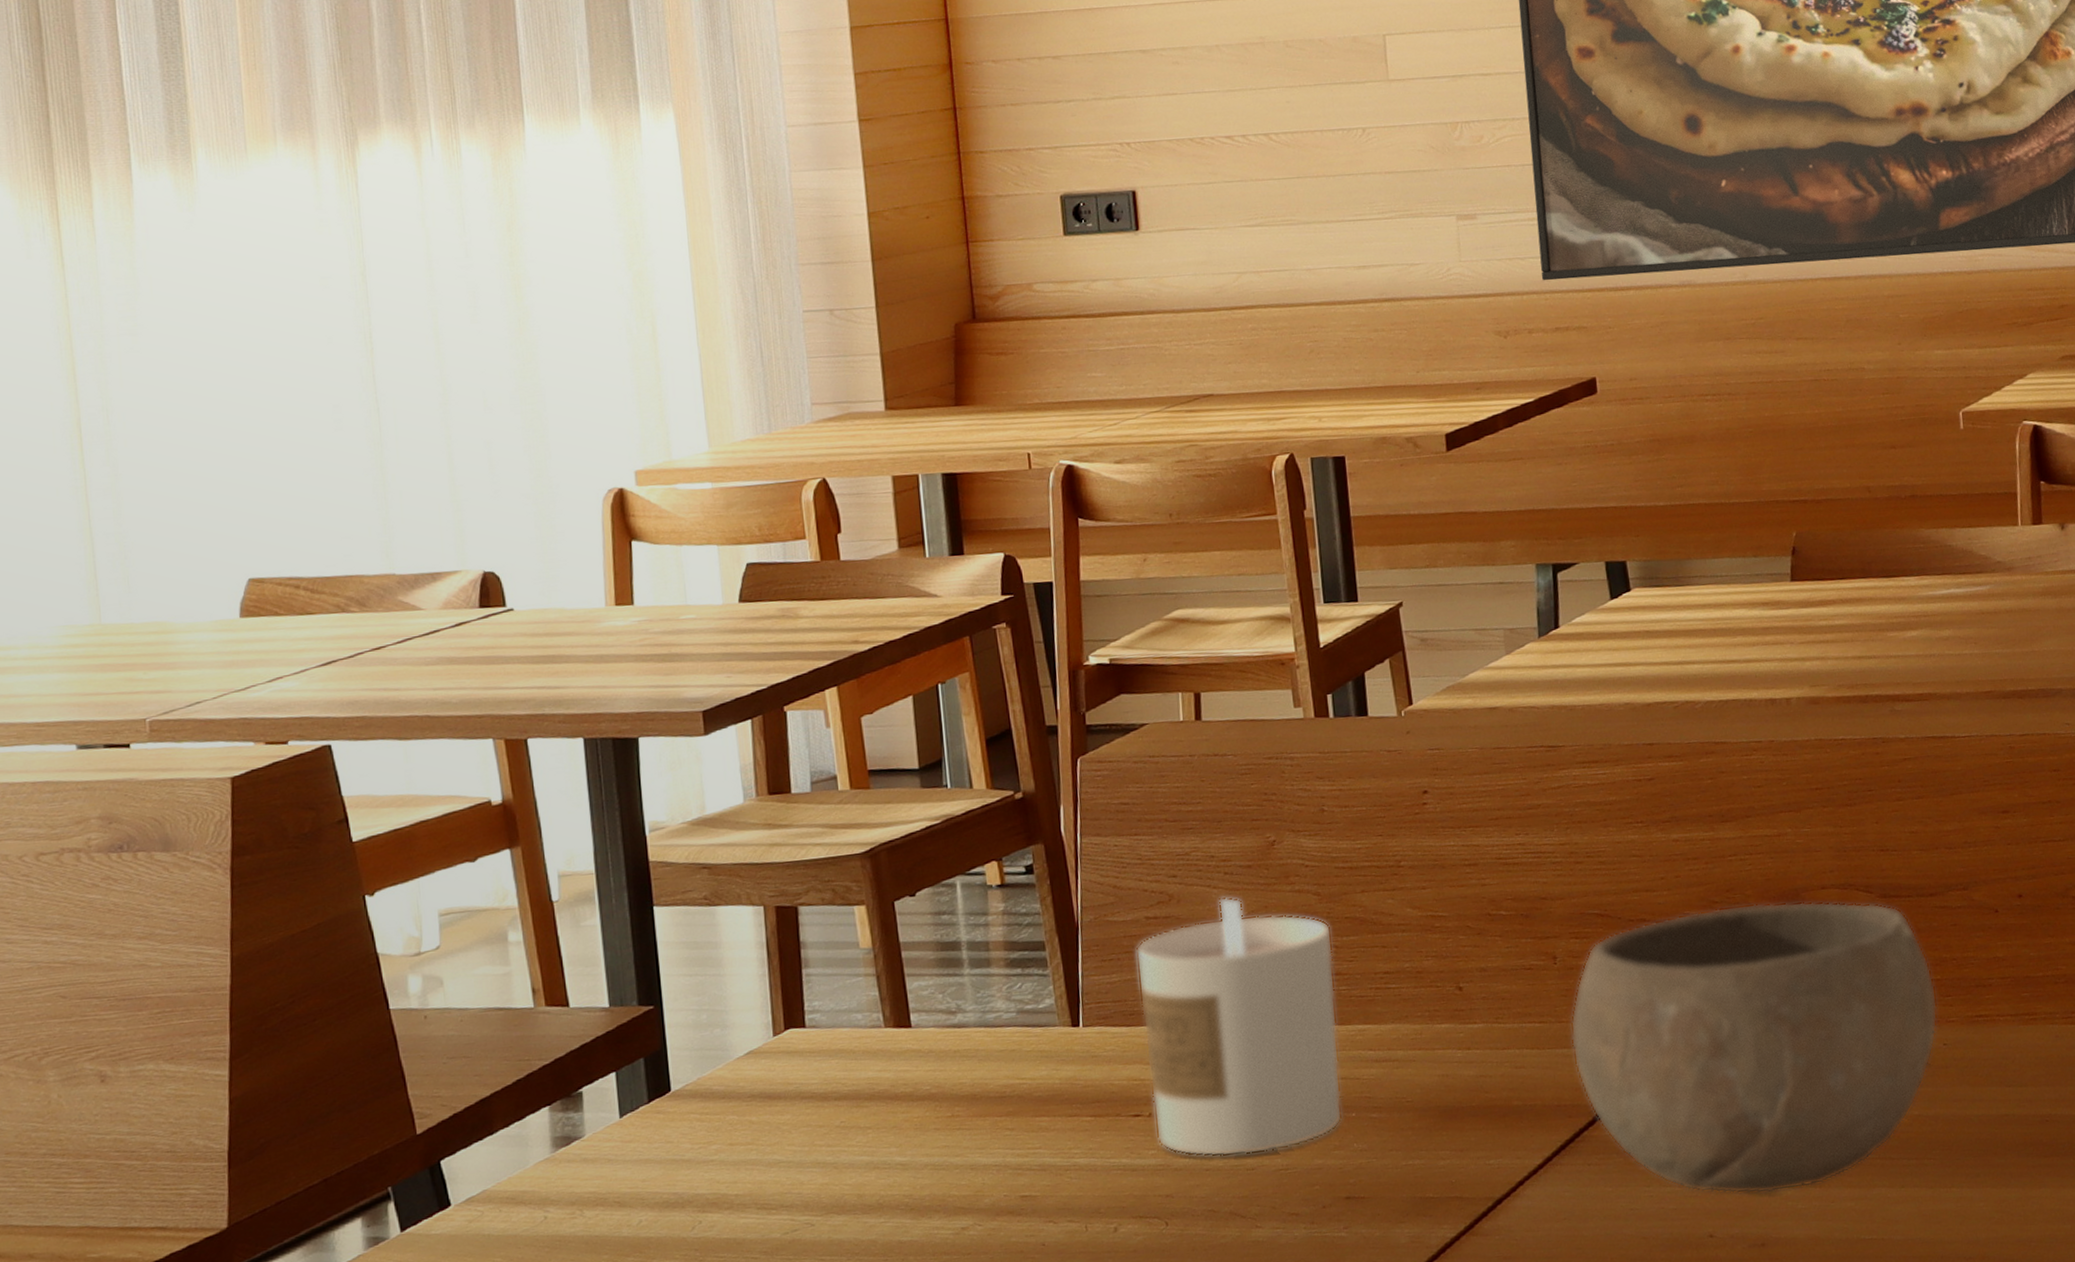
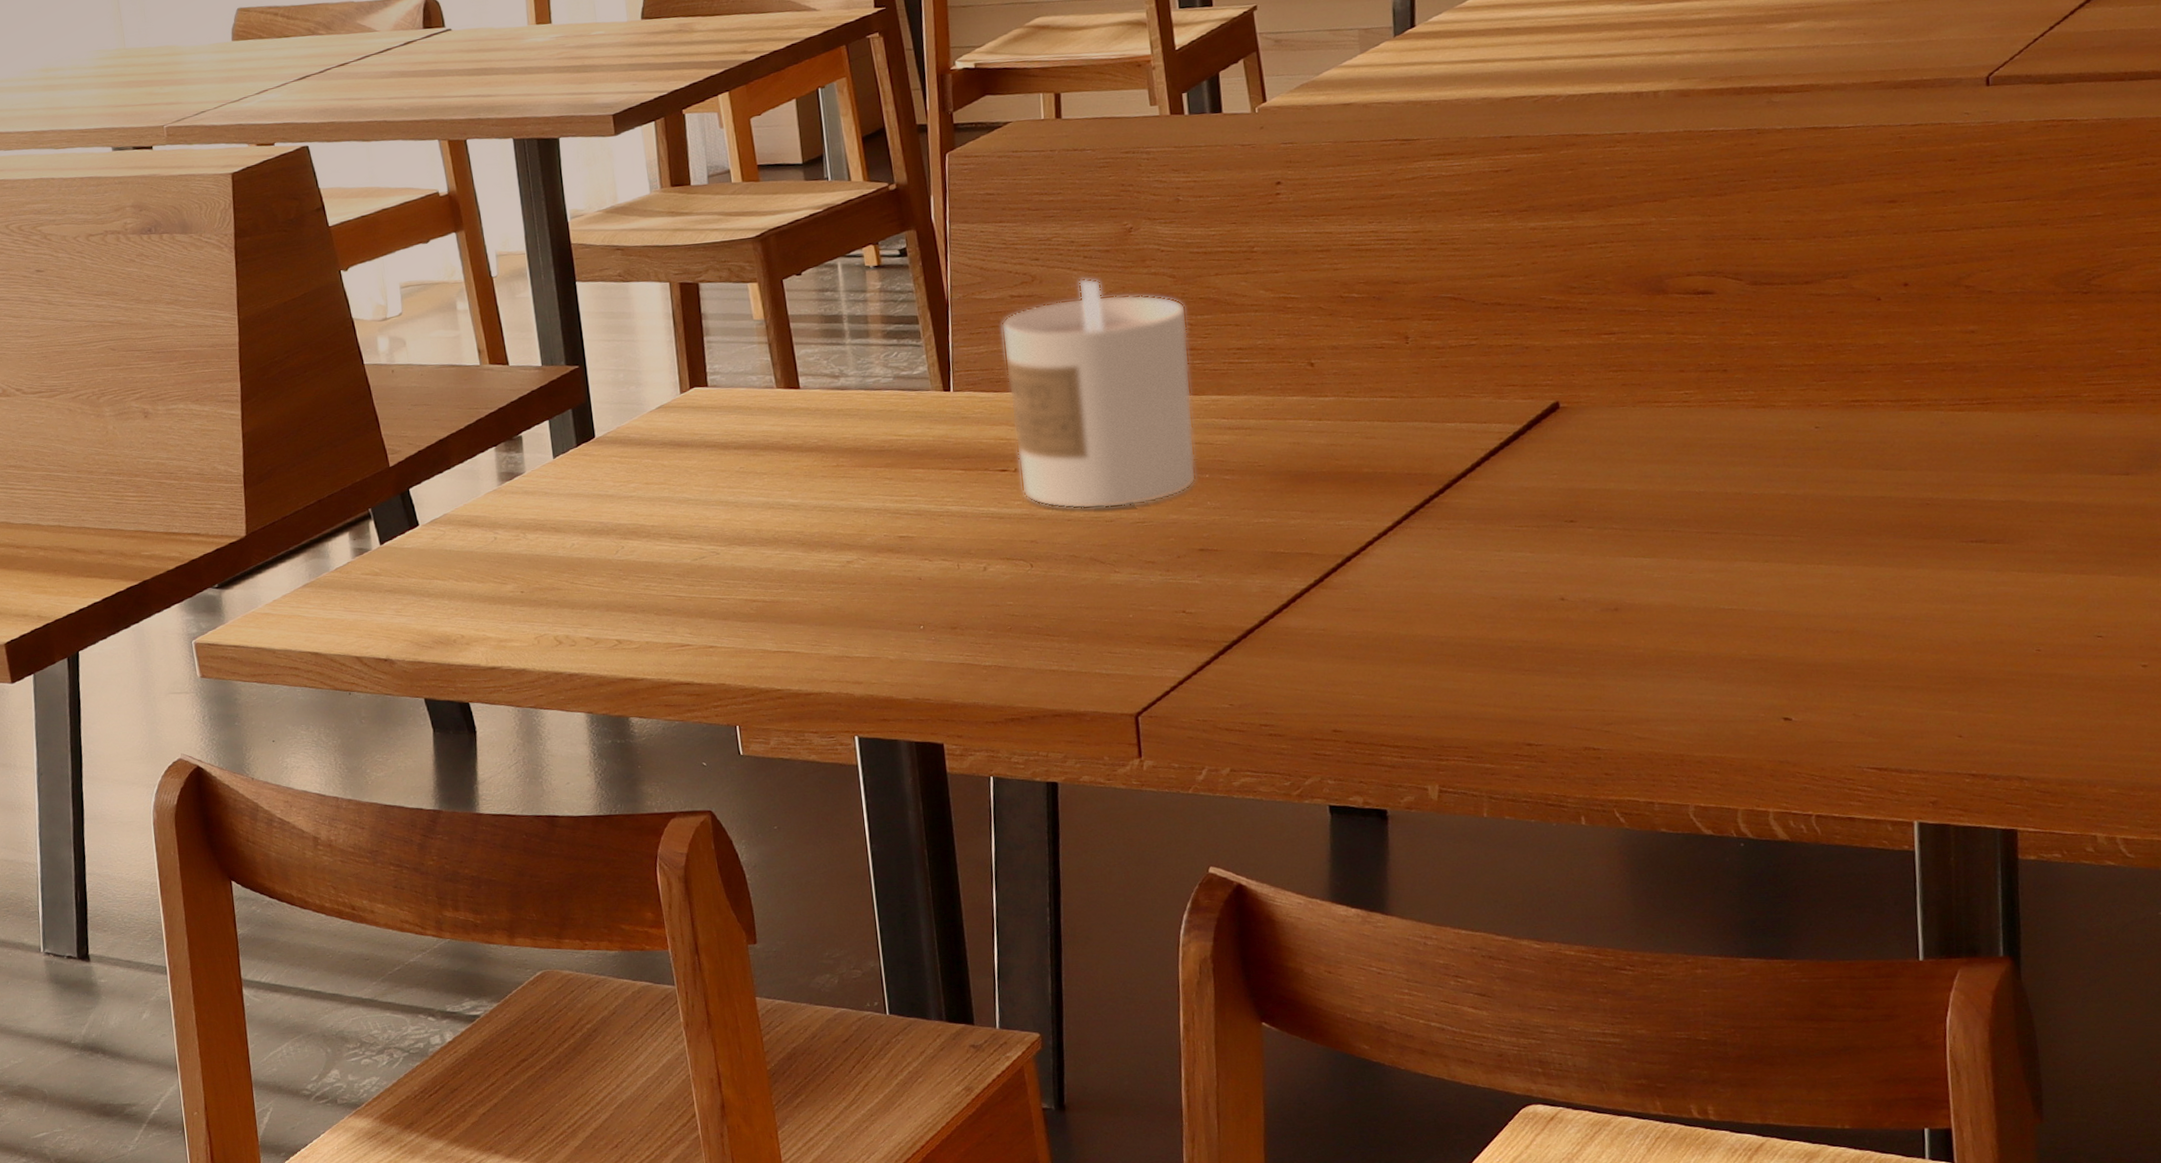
bowl: present [1570,901,1938,1194] -> none [1421,287,1811,563]

